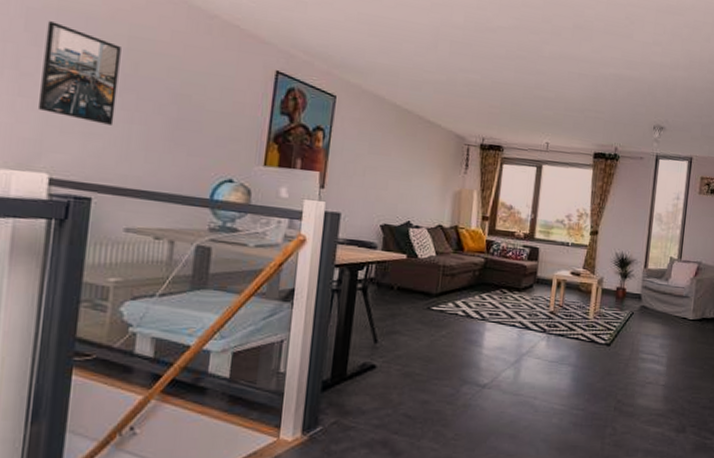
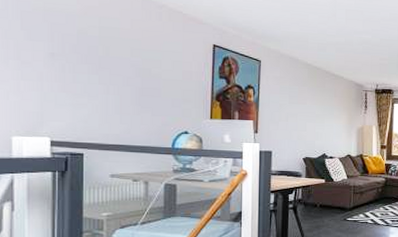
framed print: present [39,21,121,125] -> none [37,20,94,97]

